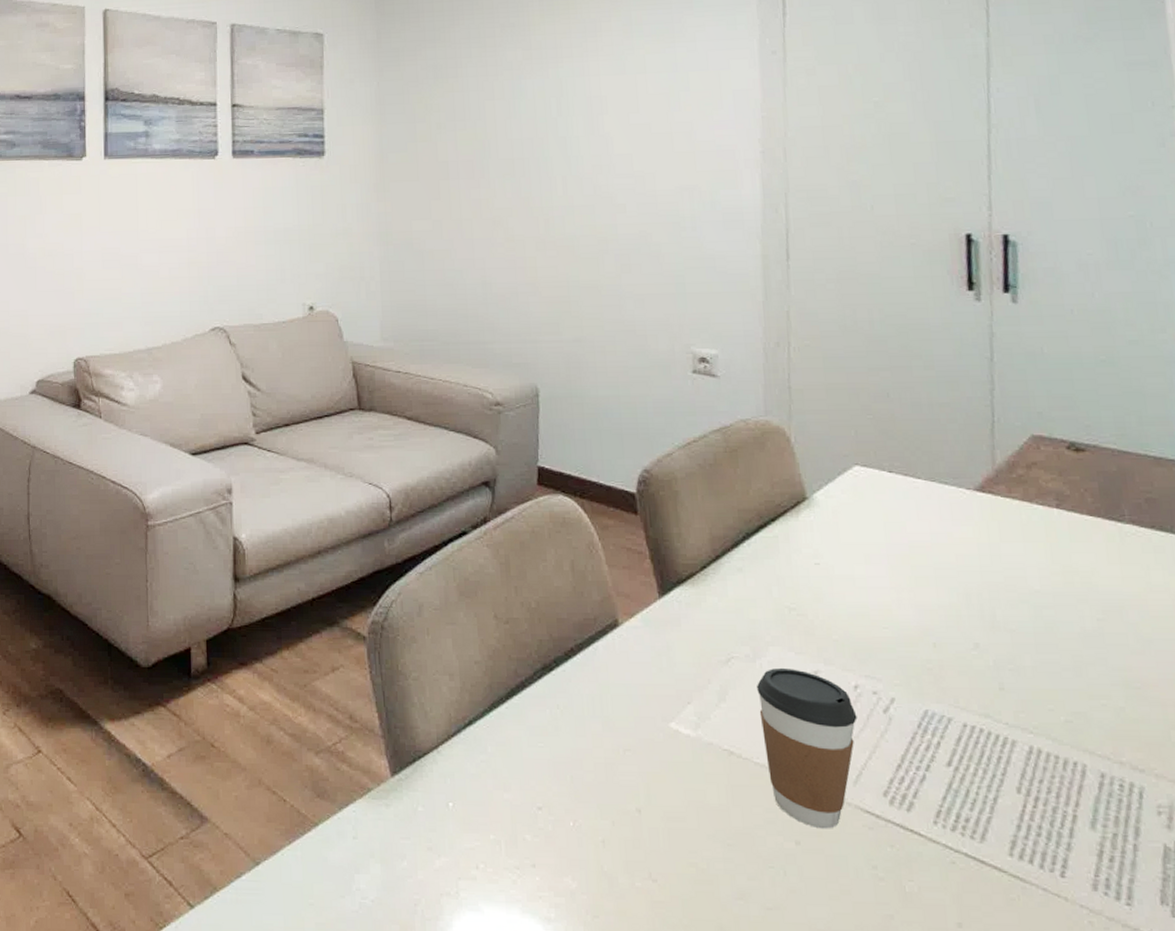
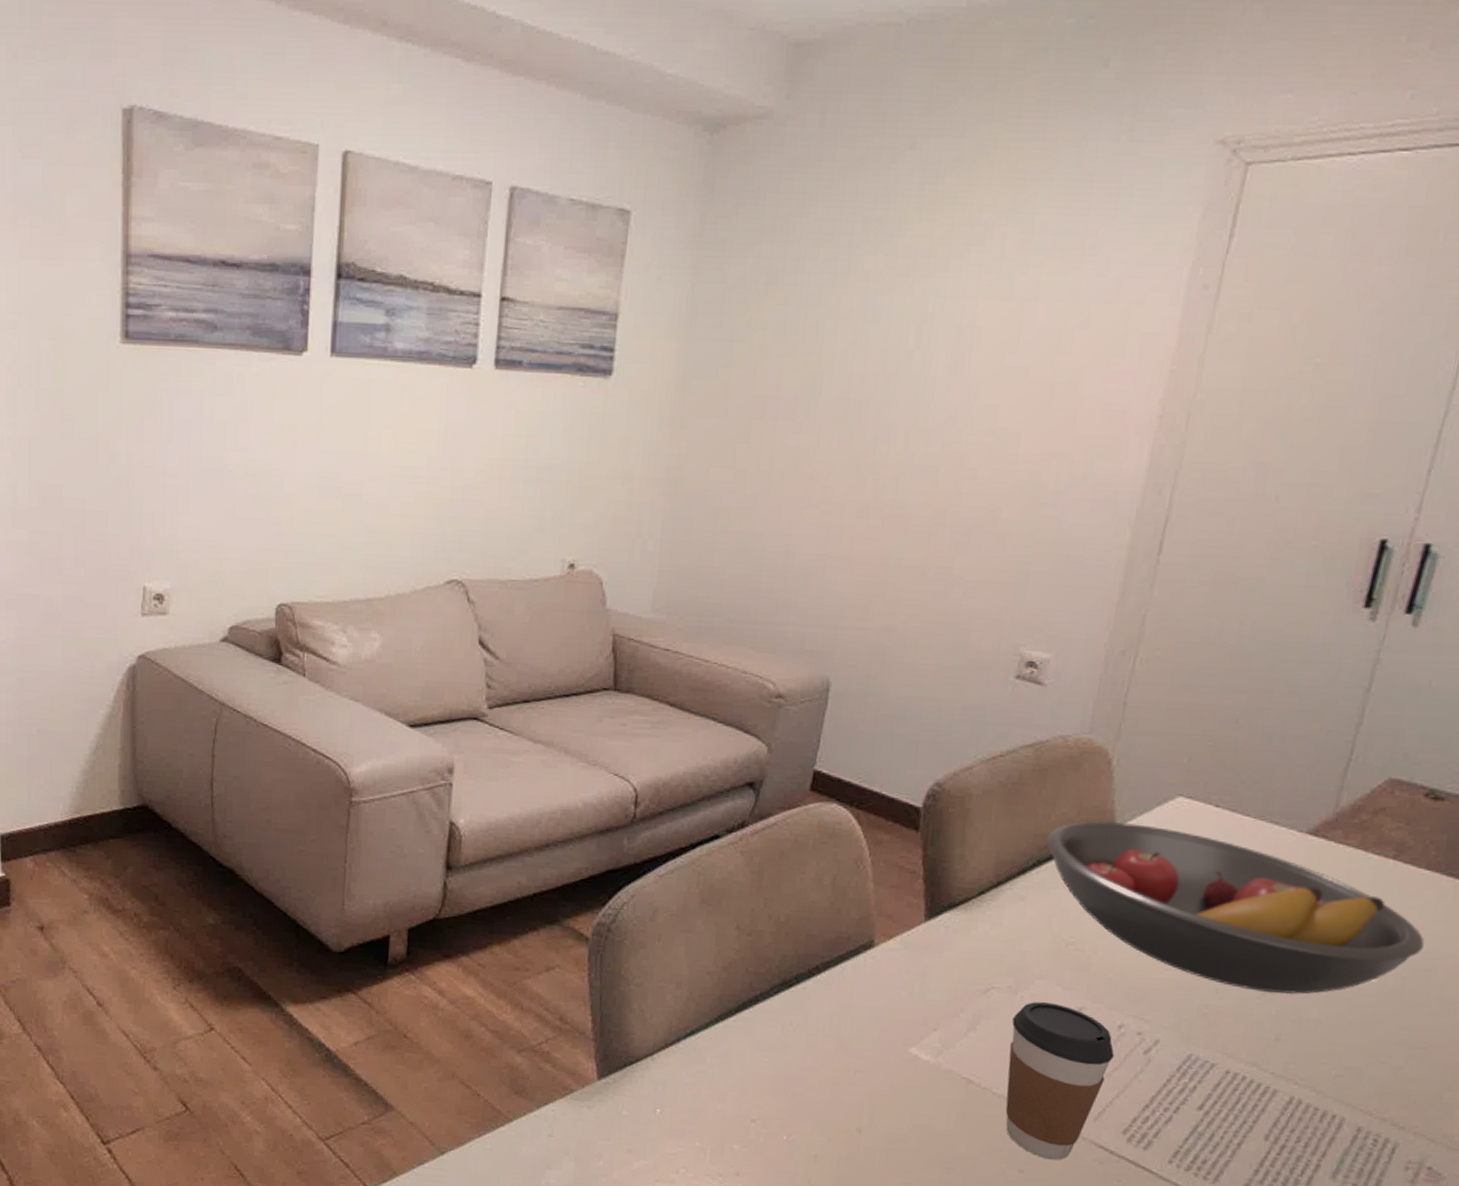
fruit bowl: none [750,492,1108,644] -> present [1046,821,1425,995]

